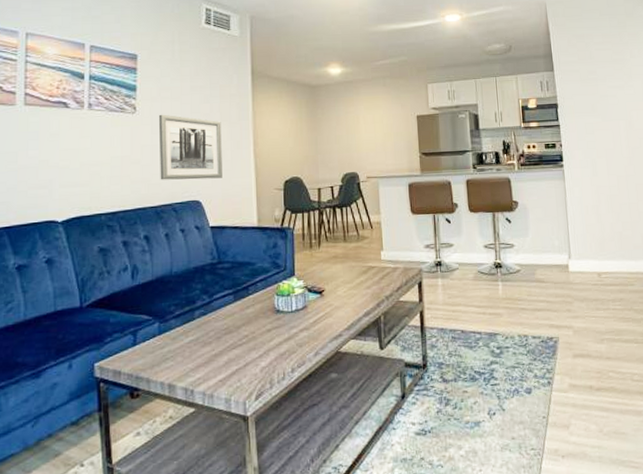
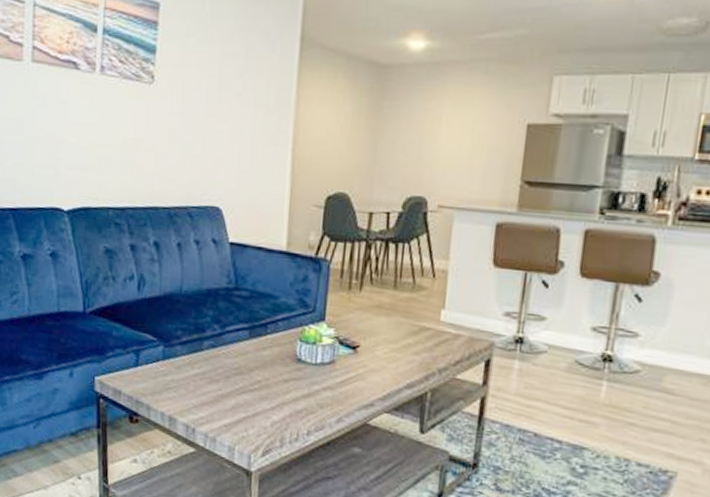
wall art: present [158,114,222,180] -> none [176,88,255,182]

